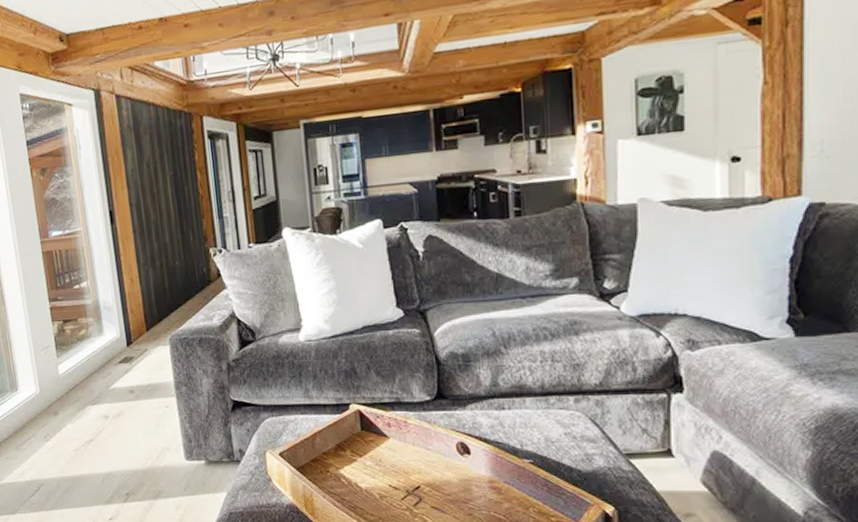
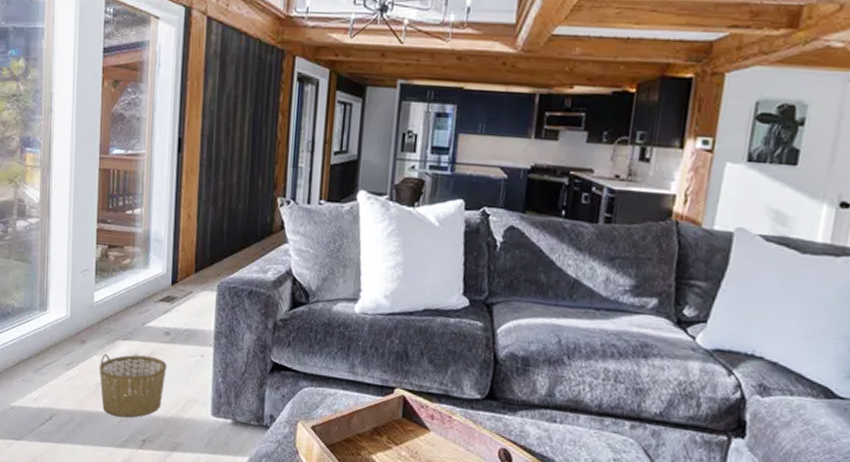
basket: none [74,416,138,476] -> present [99,354,167,418]

